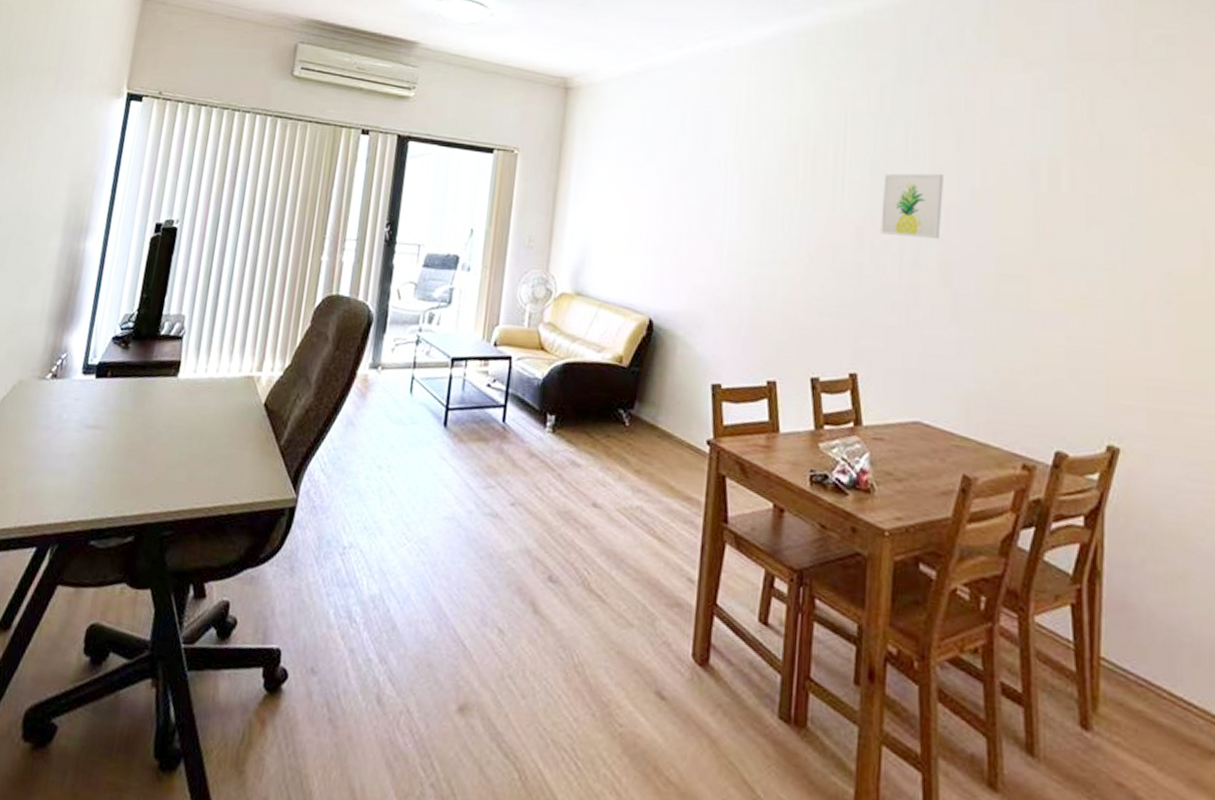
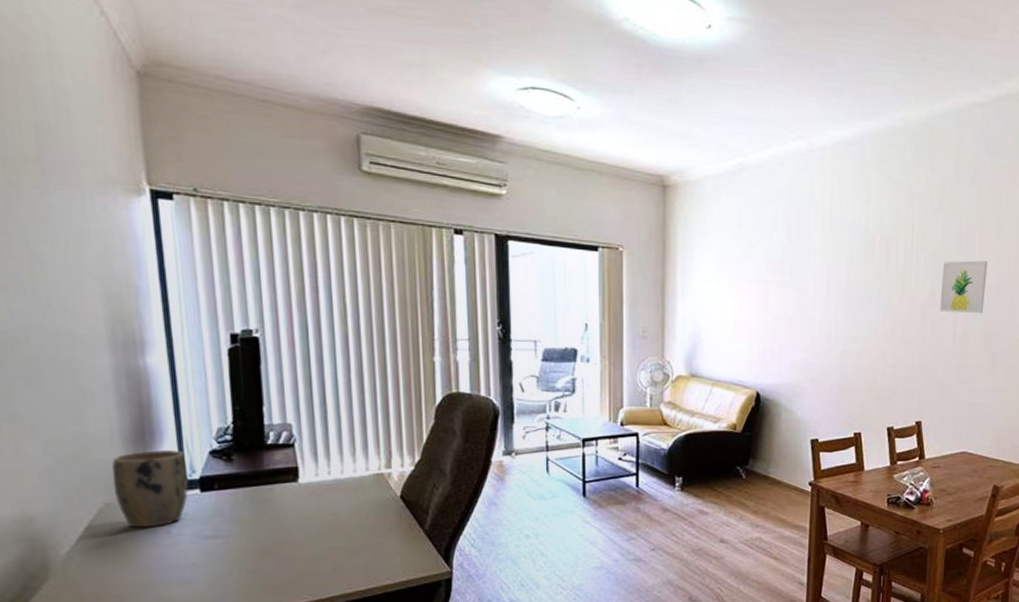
plant pot: none [28,331,92,410] -> present [111,450,189,528]

